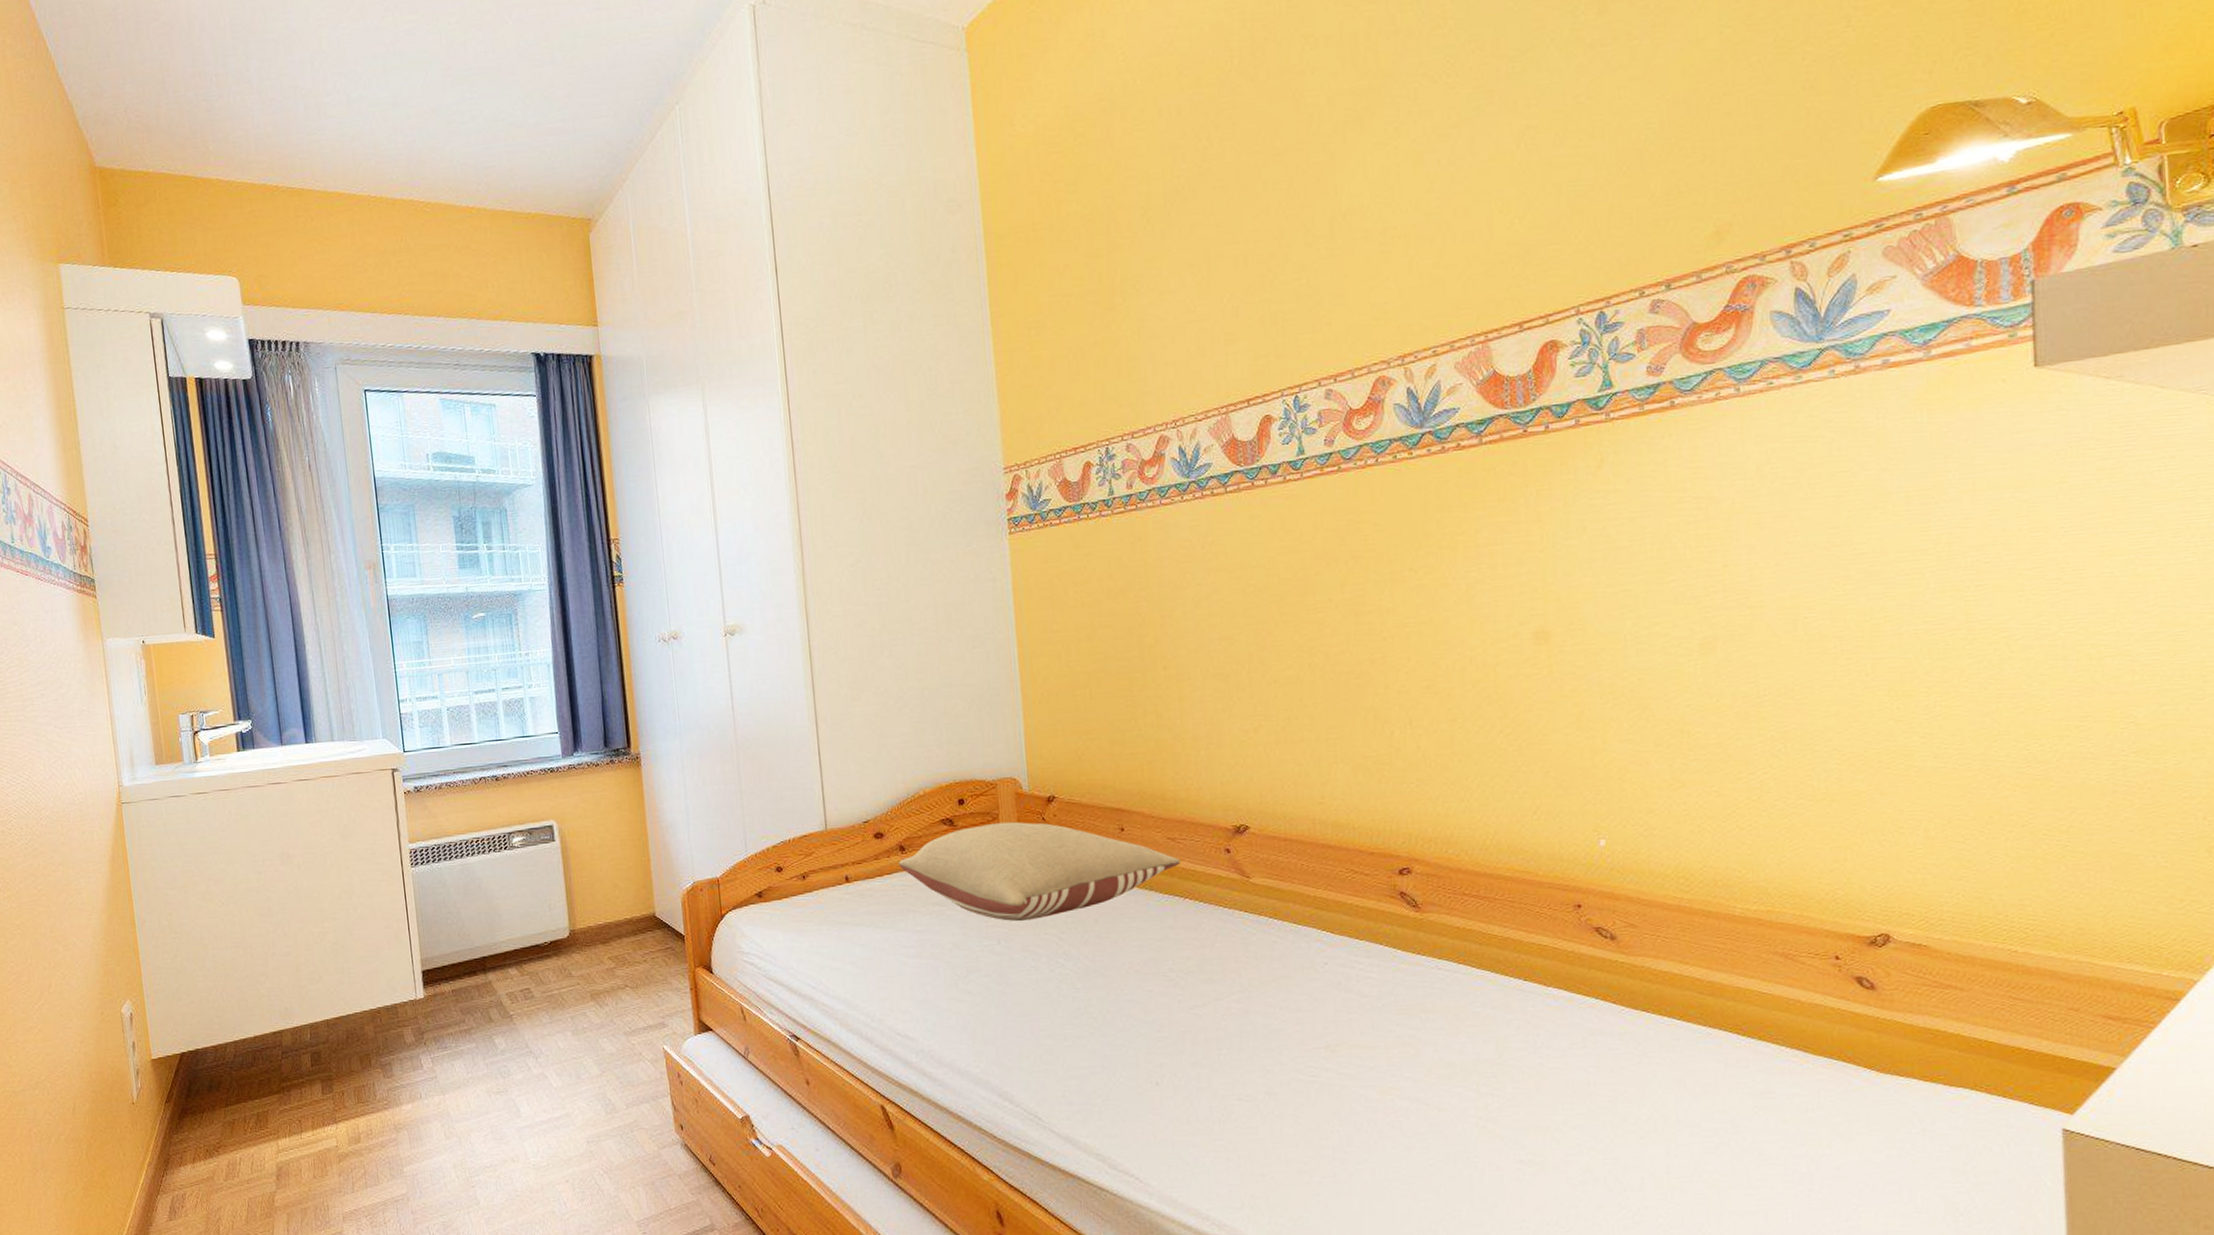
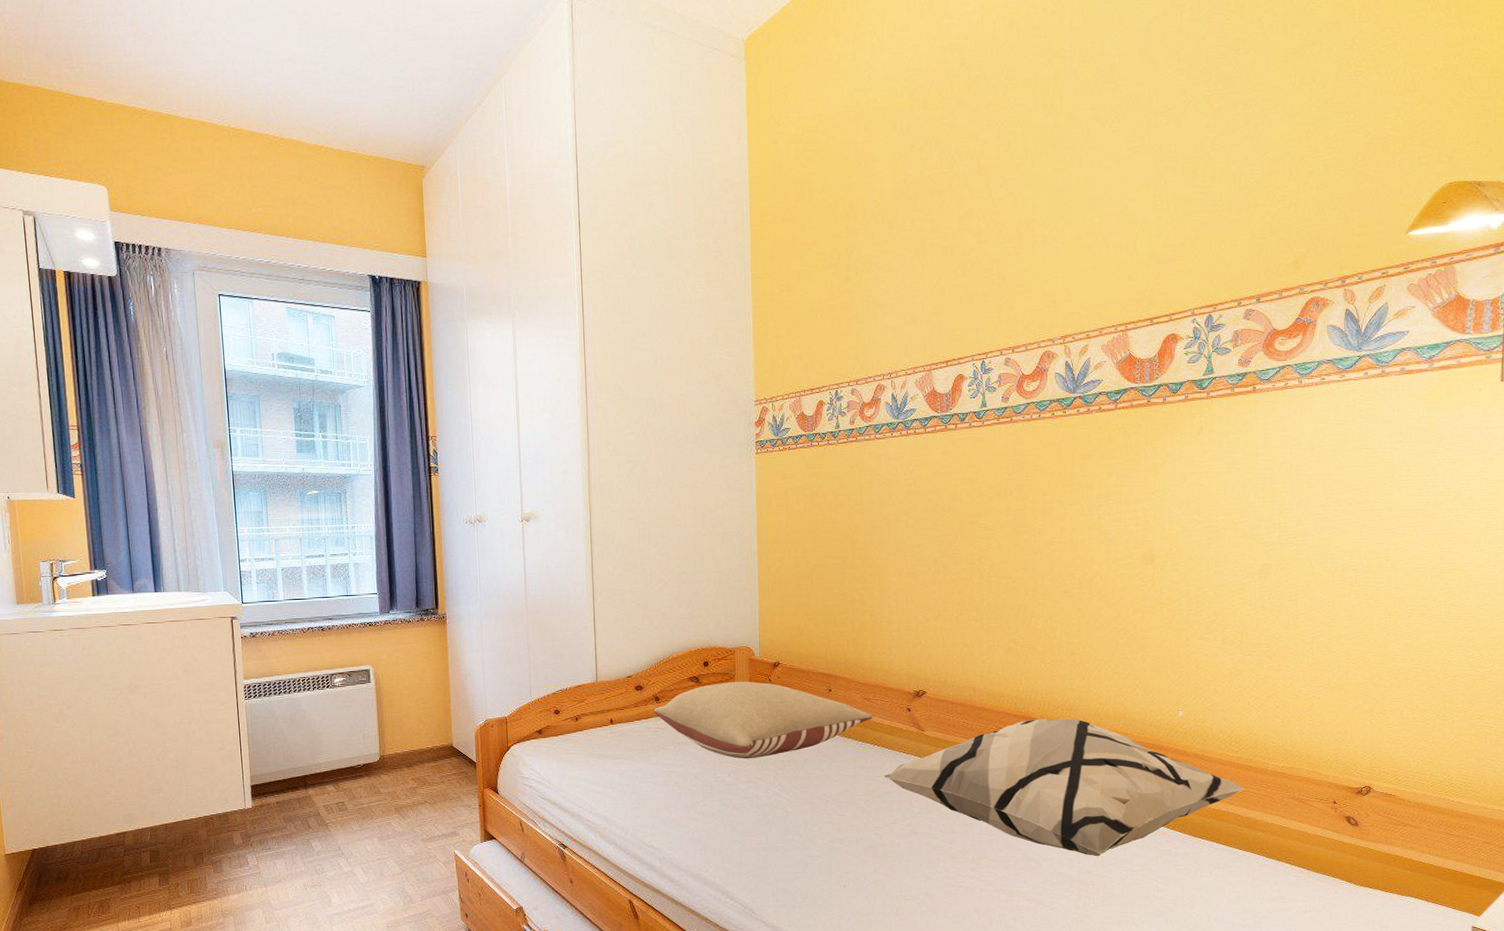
decorative pillow: none [1201,854,1704,1039] -> present [884,717,1245,857]

